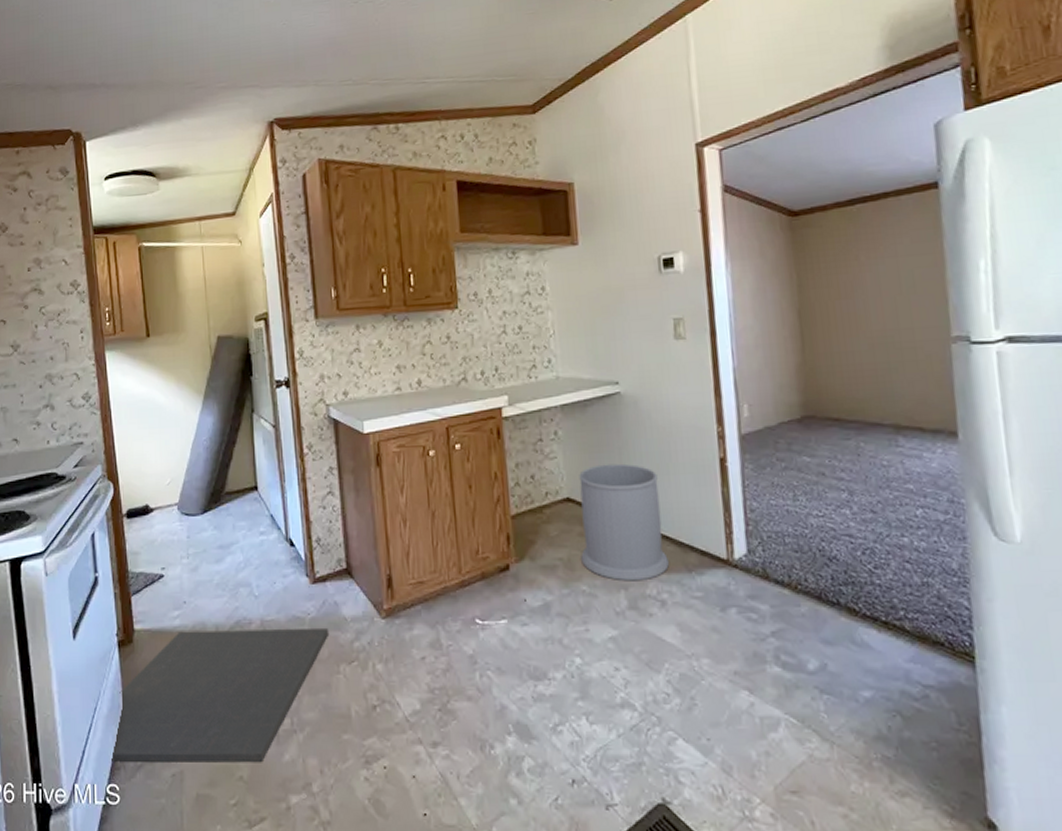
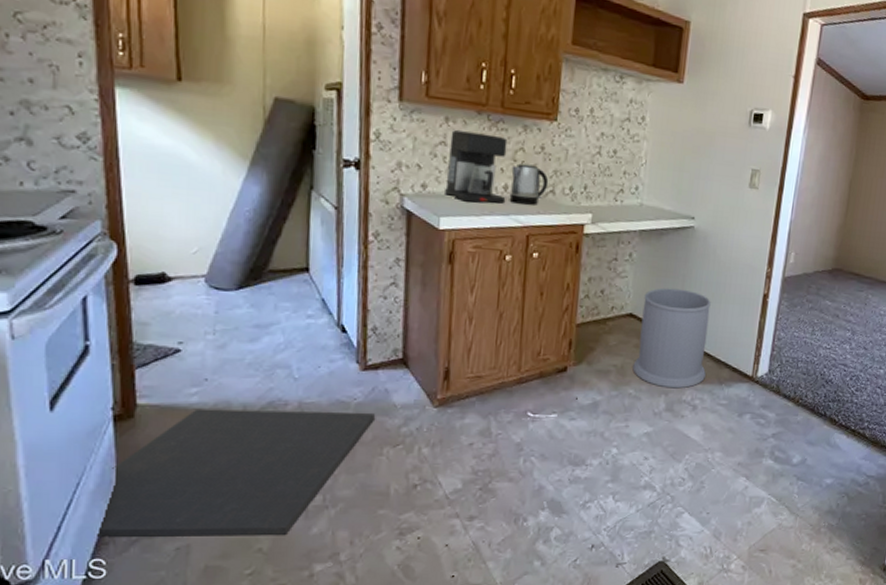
coffee maker: none [363,333,421,403] -> present [445,130,508,205]
kettle: none [422,354,460,398] -> present [509,162,549,207]

